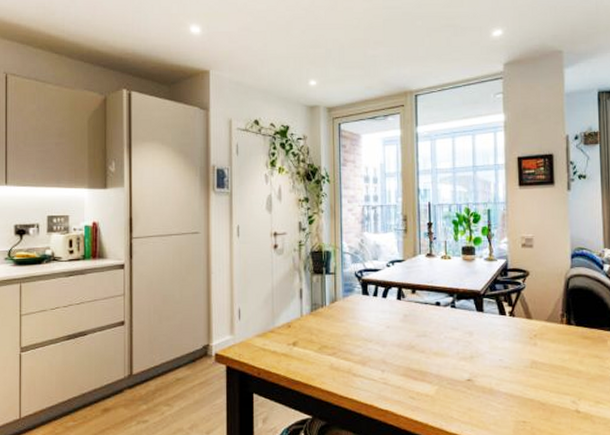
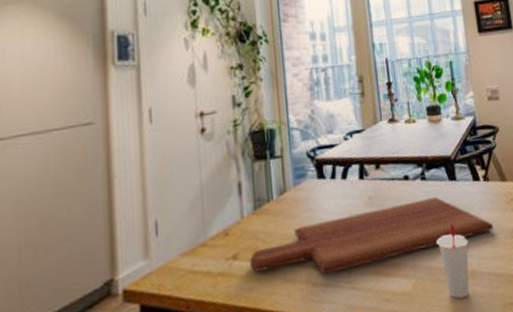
cutting board: none [305,323,515,369] -> present [249,197,494,275]
cup: none [461,347,489,408] -> present [437,223,470,299]

